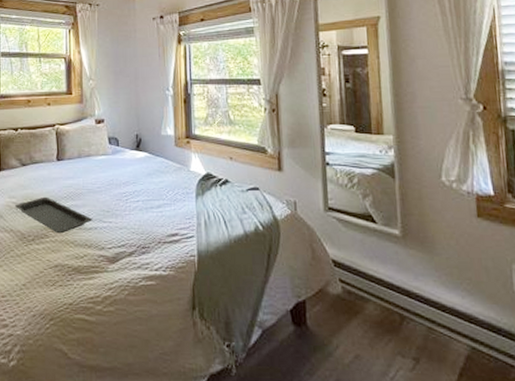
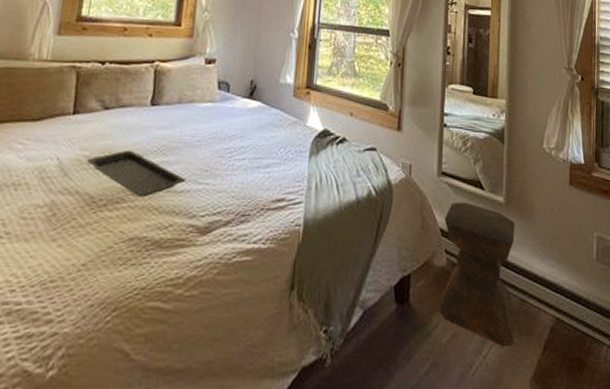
stool: none [335,235,425,370] -> present [439,201,516,346]

